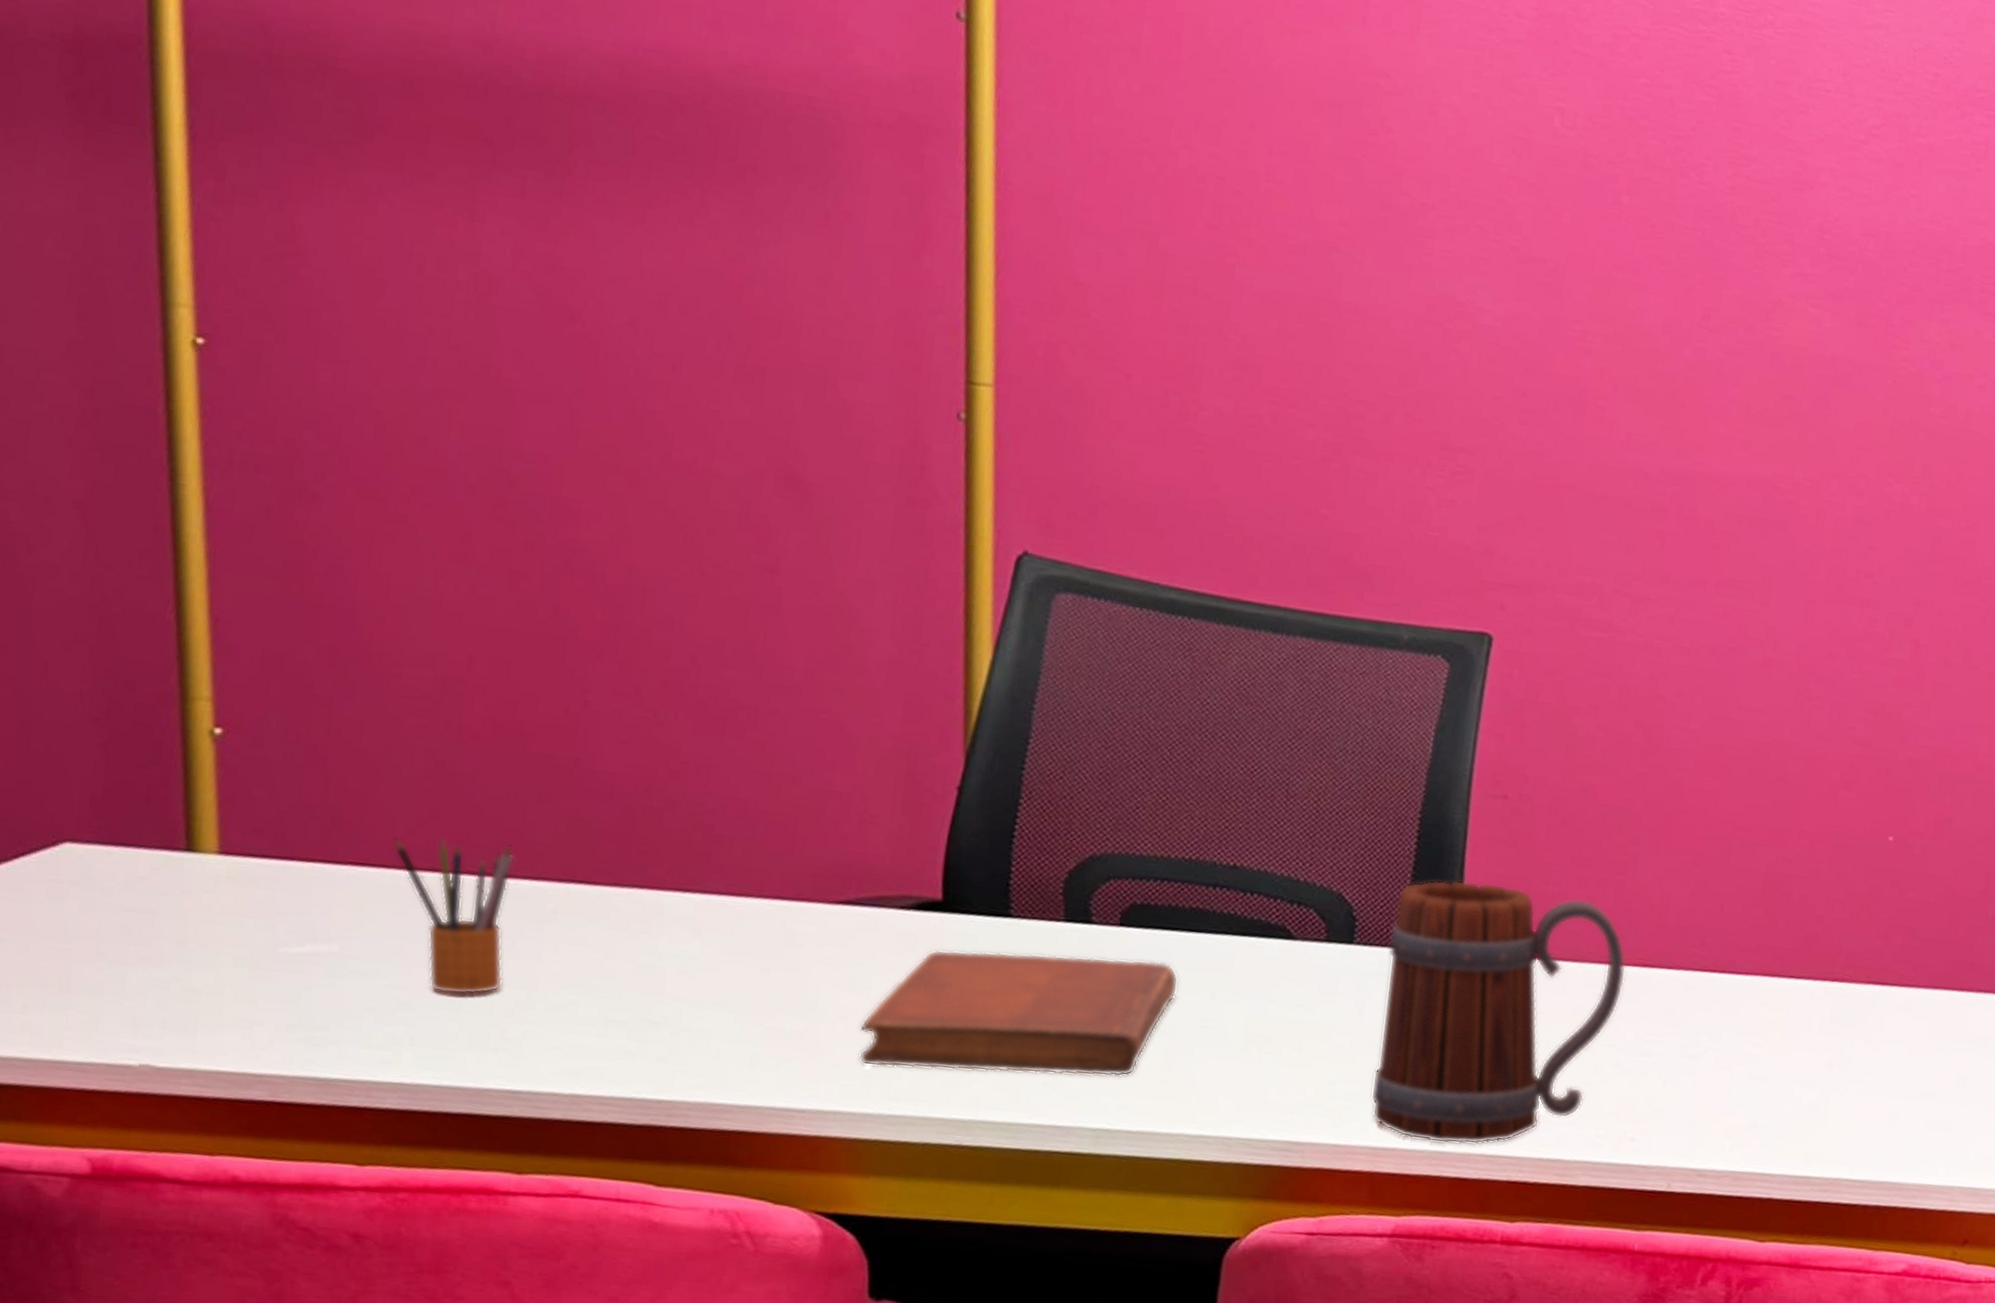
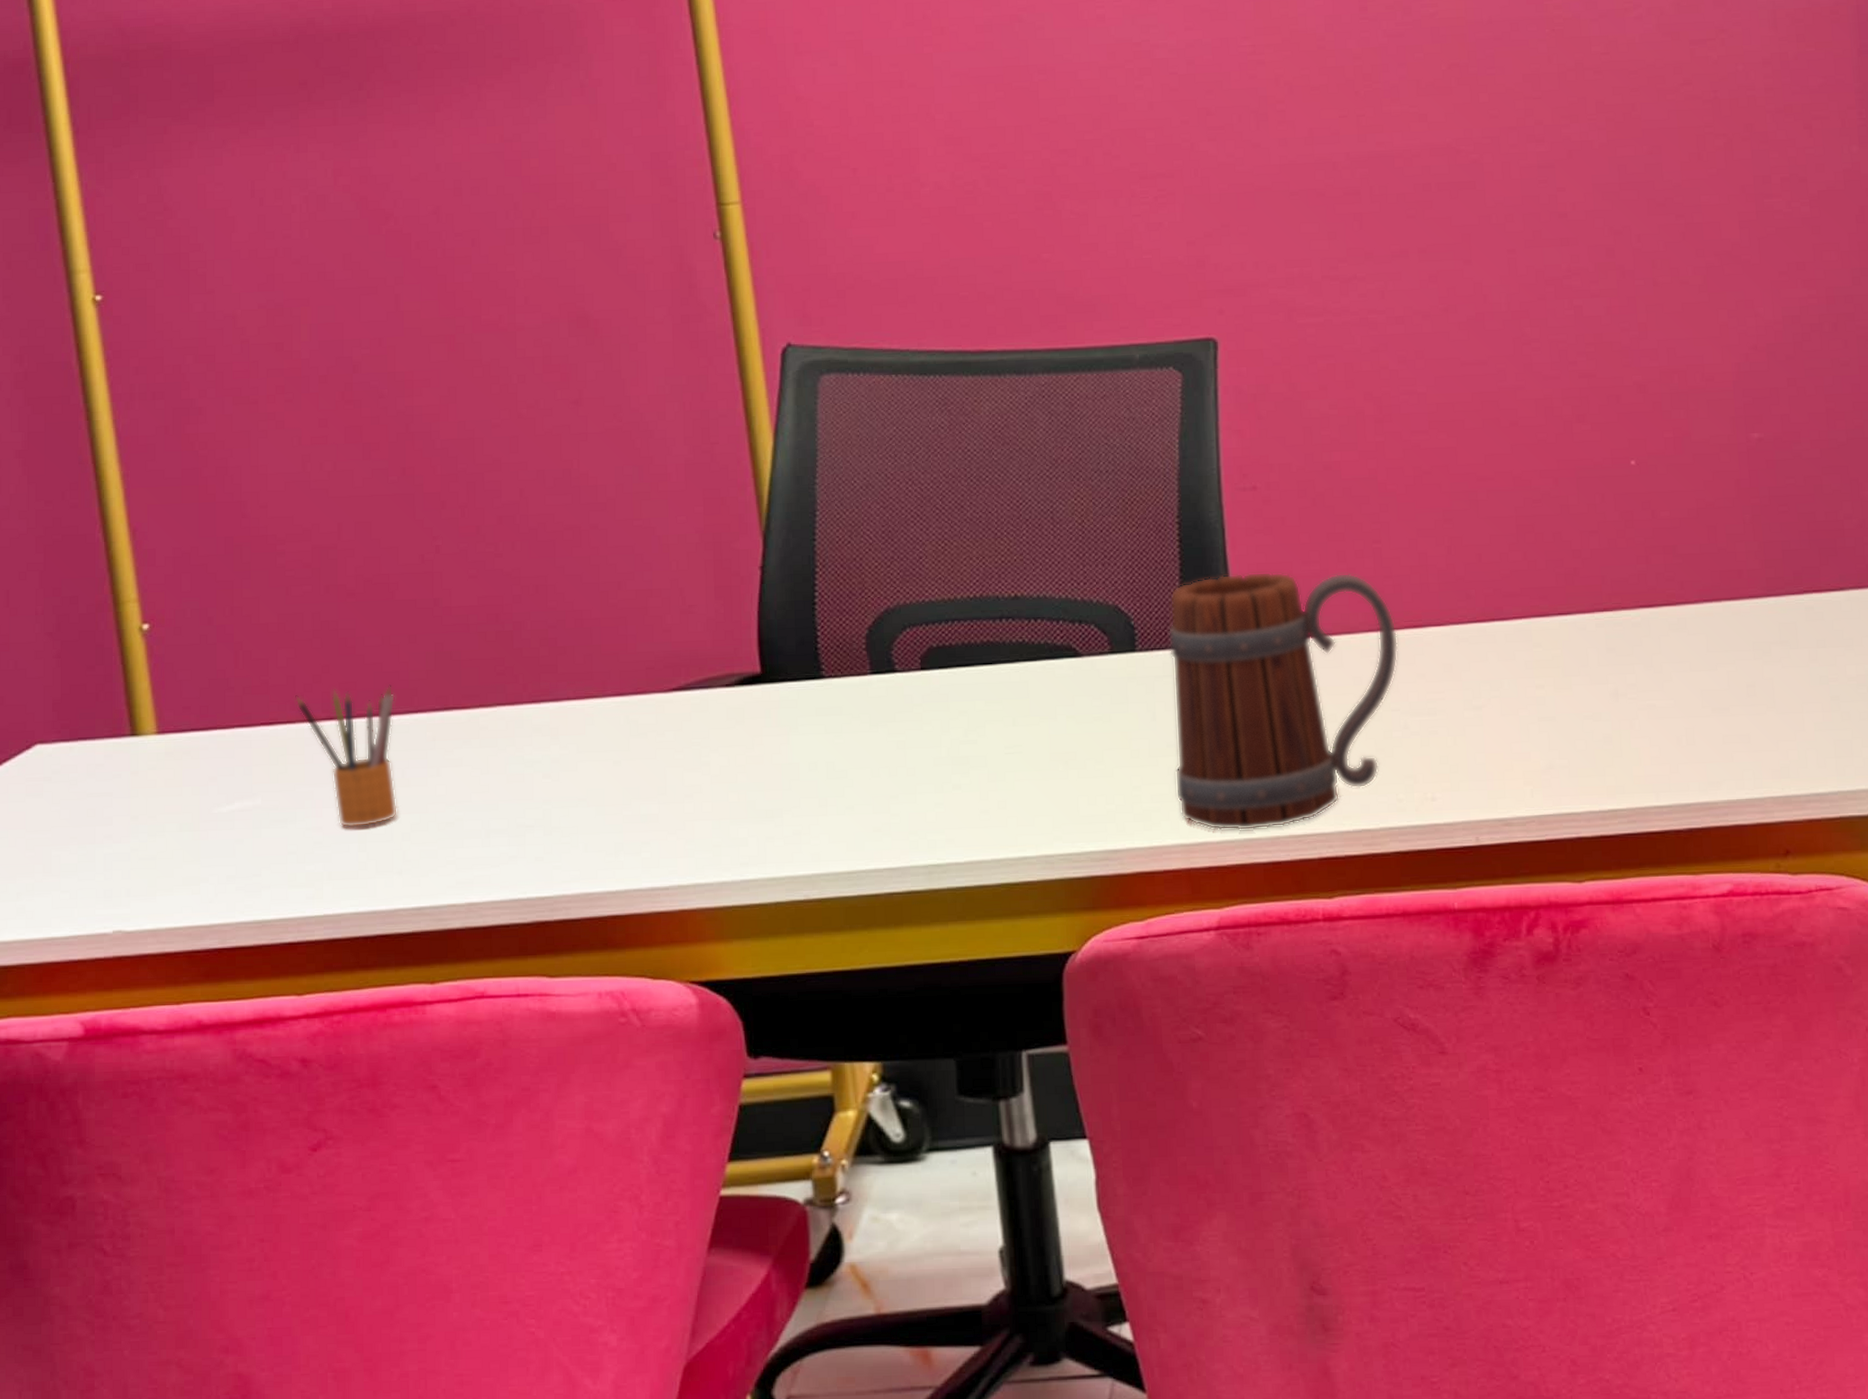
notebook: present [859,949,1179,1077] -> none [706,697,982,838]

